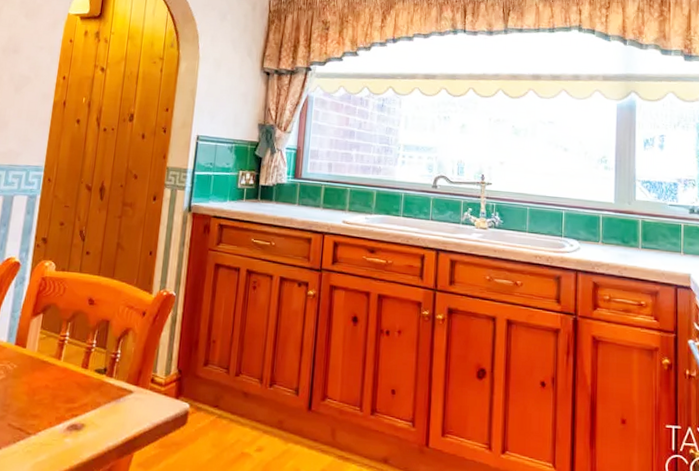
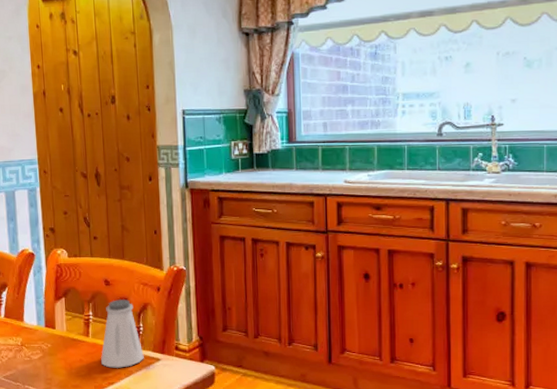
saltshaker: none [68,321,117,399] -> present [101,299,144,368]

